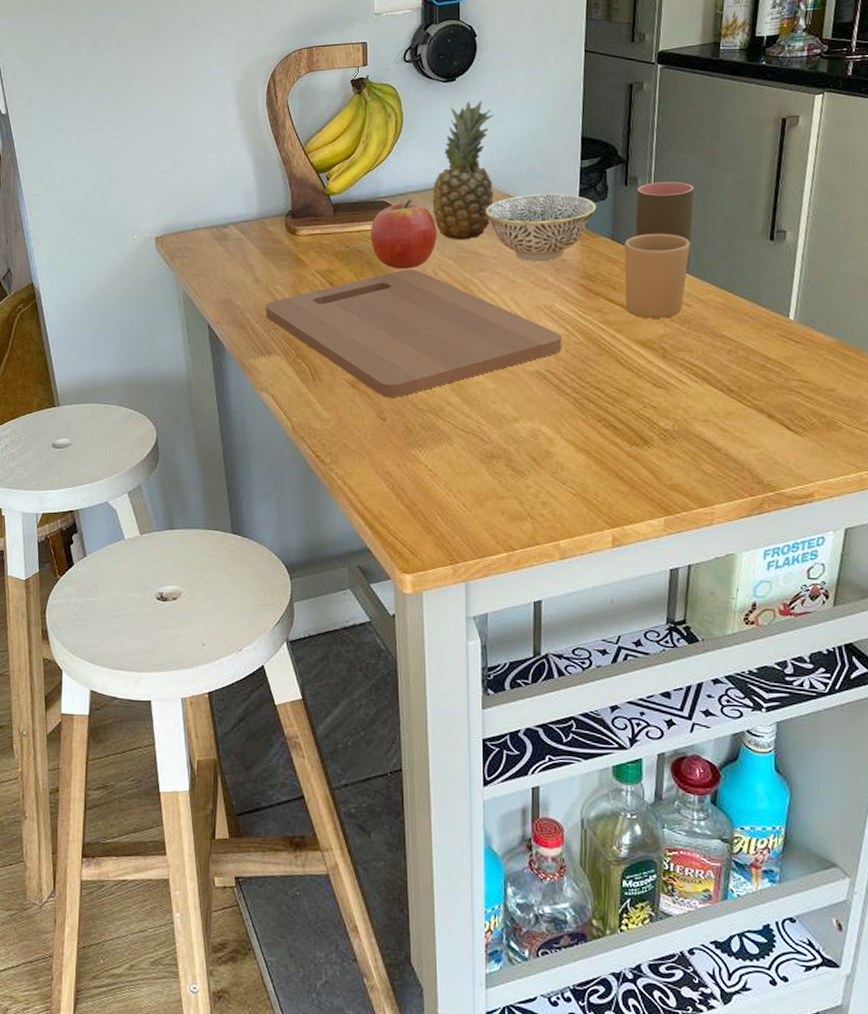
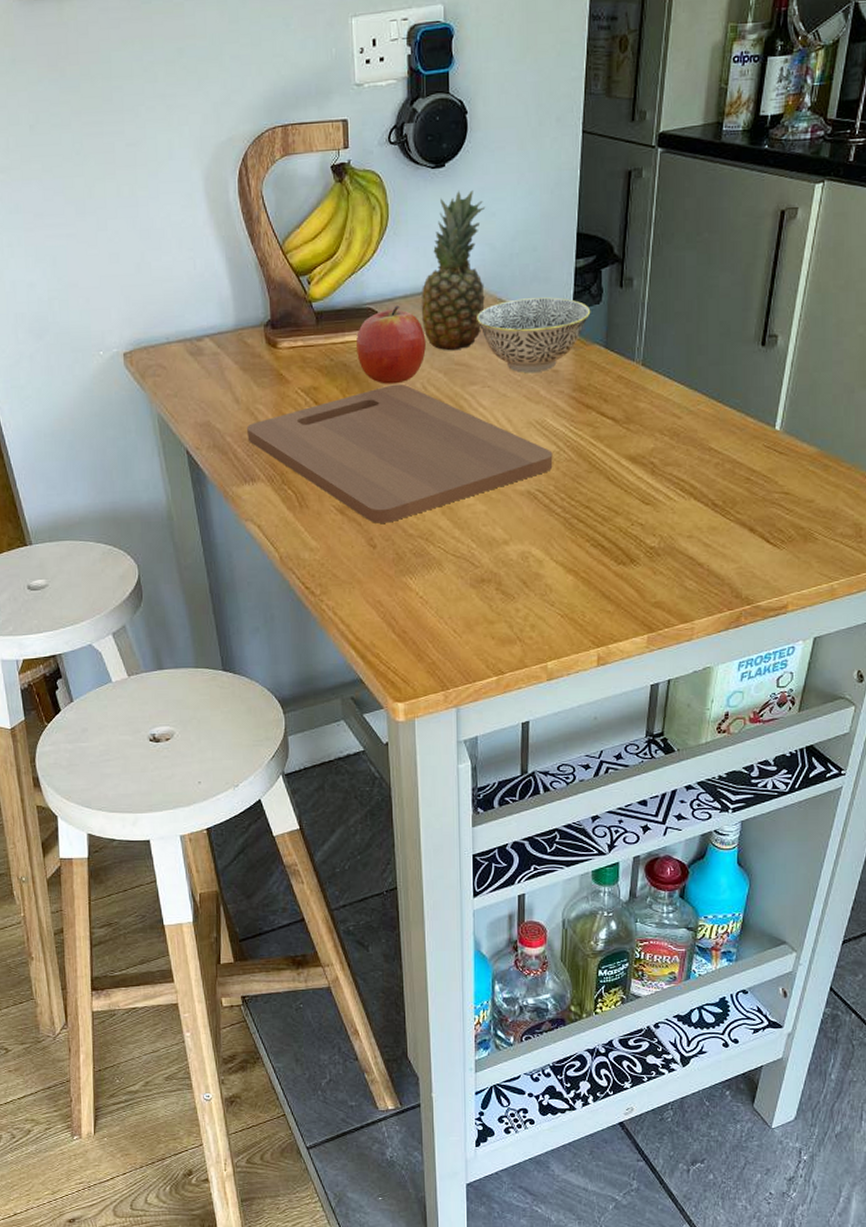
mug: present [624,233,691,318] -> none [617,339,683,432]
cup: present [635,182,695,271] -> none [629,282,690,380]

